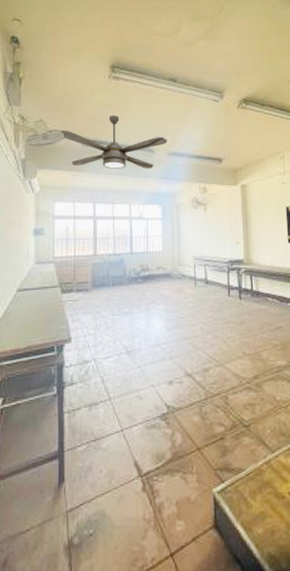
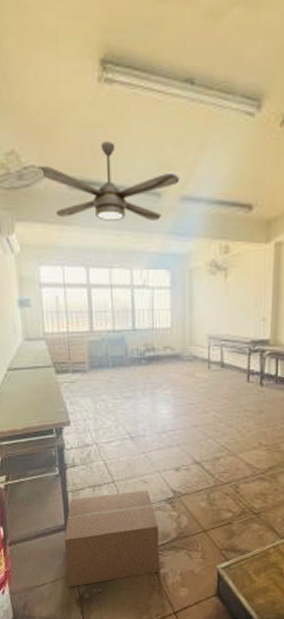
cardboard box: none [56,407,155,531] -> present [64,490,160,587]

